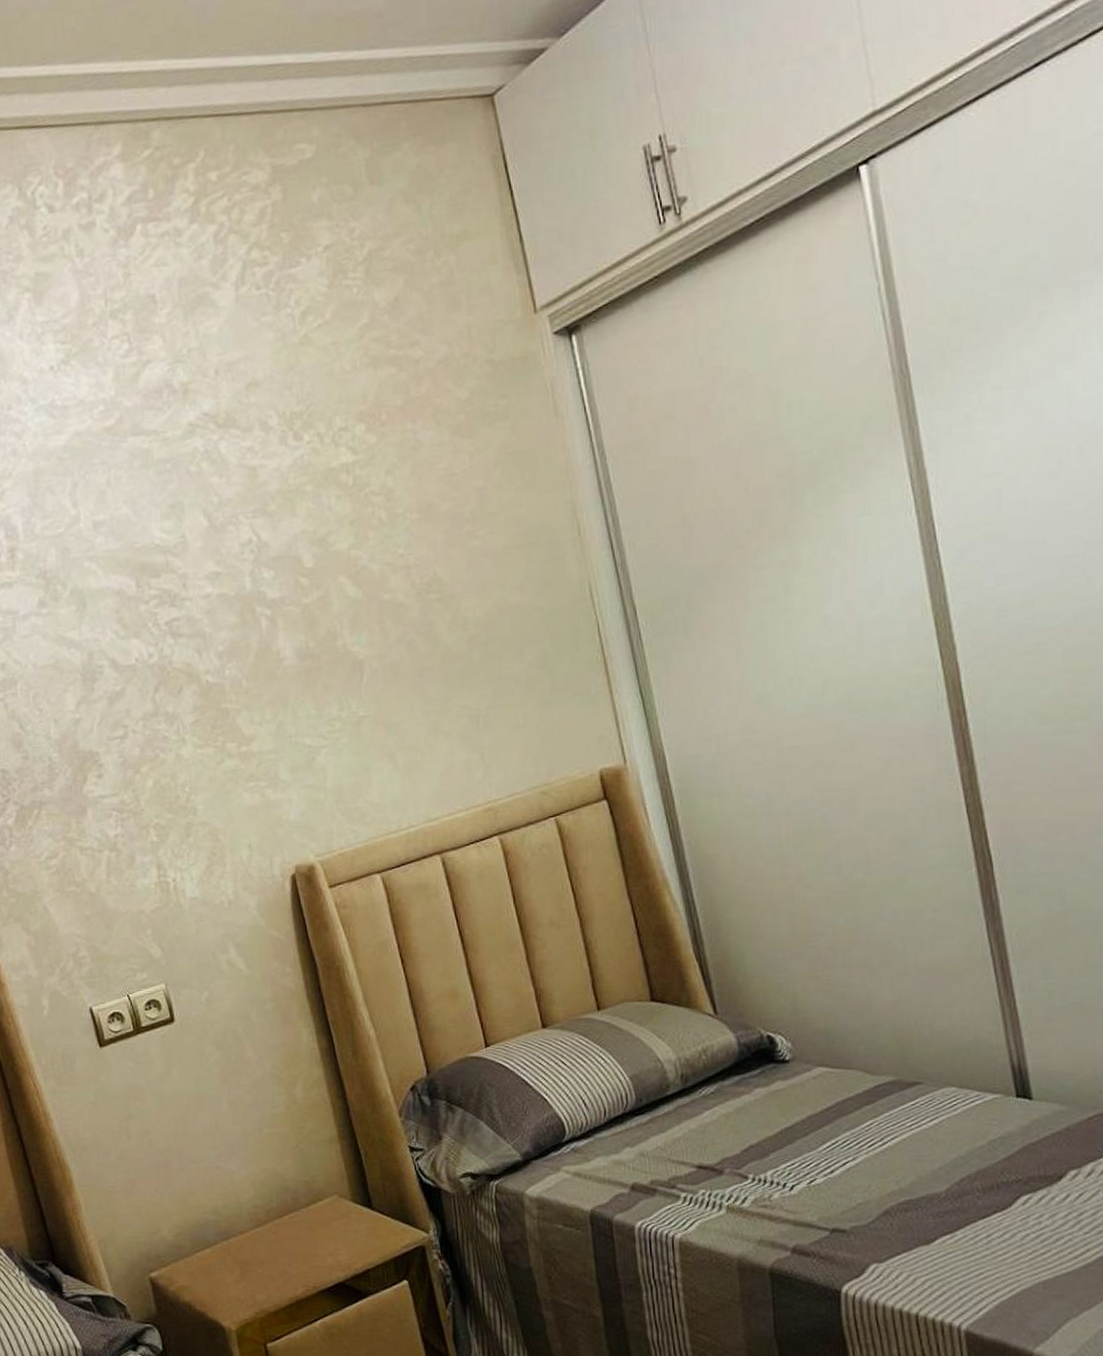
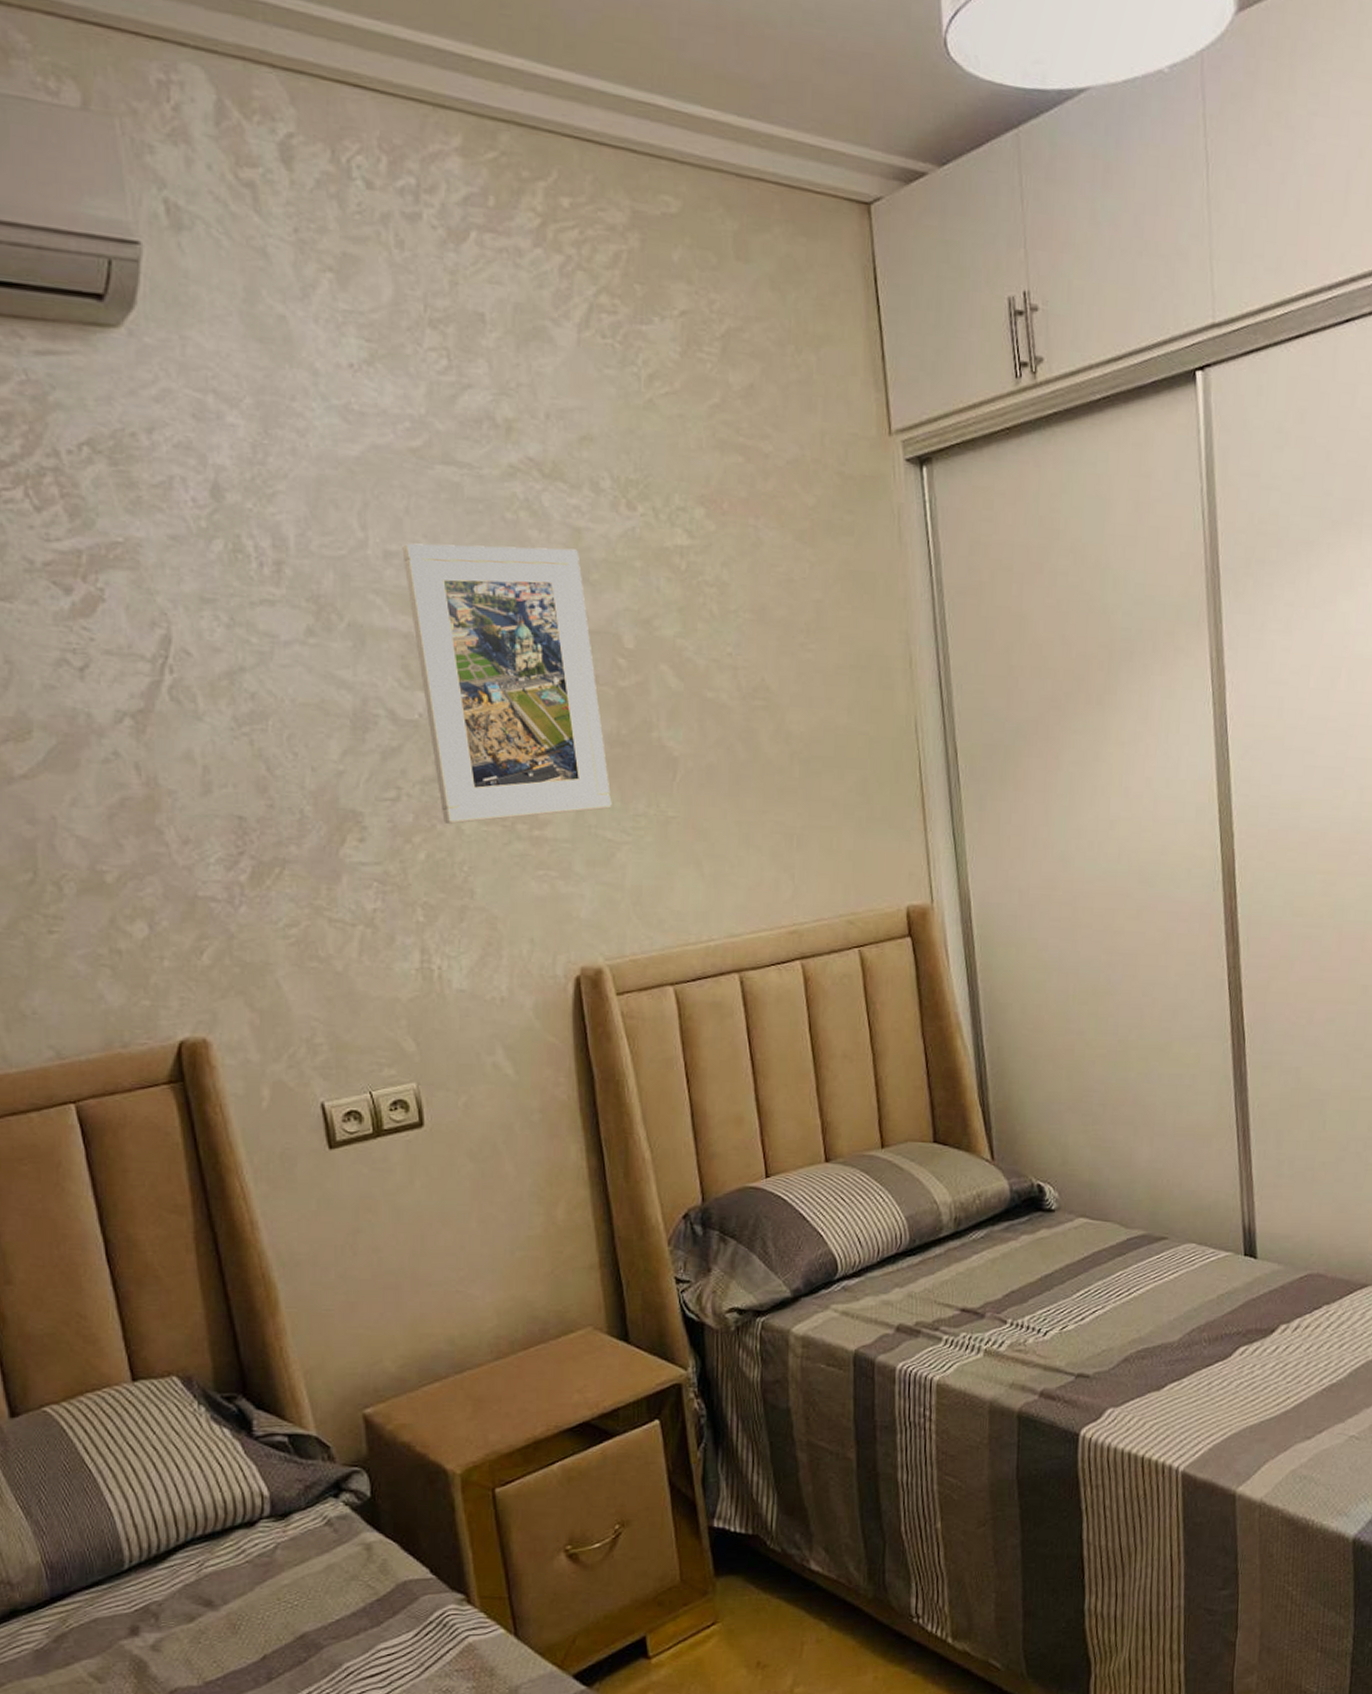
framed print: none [107,486,308,752] -> present [402,543,612,824]

